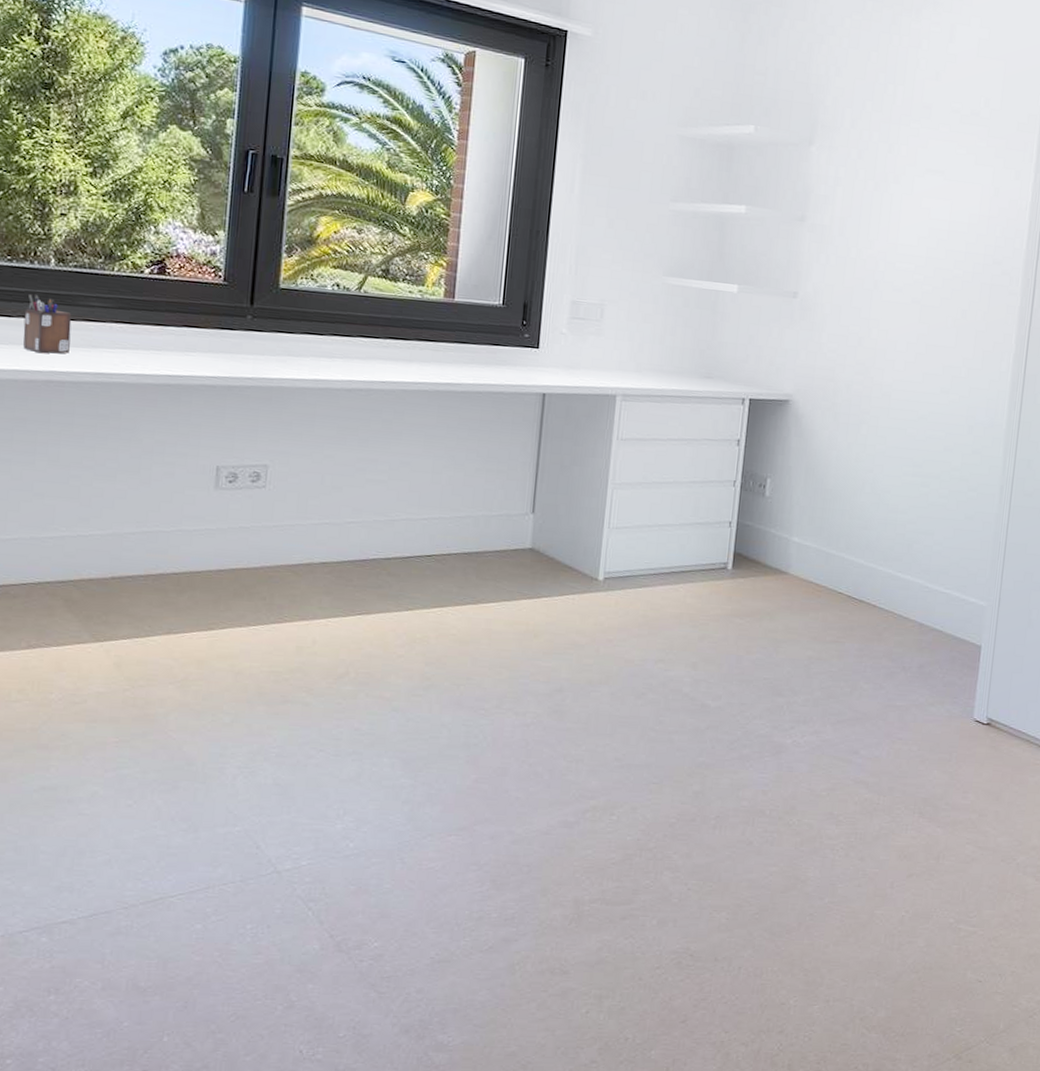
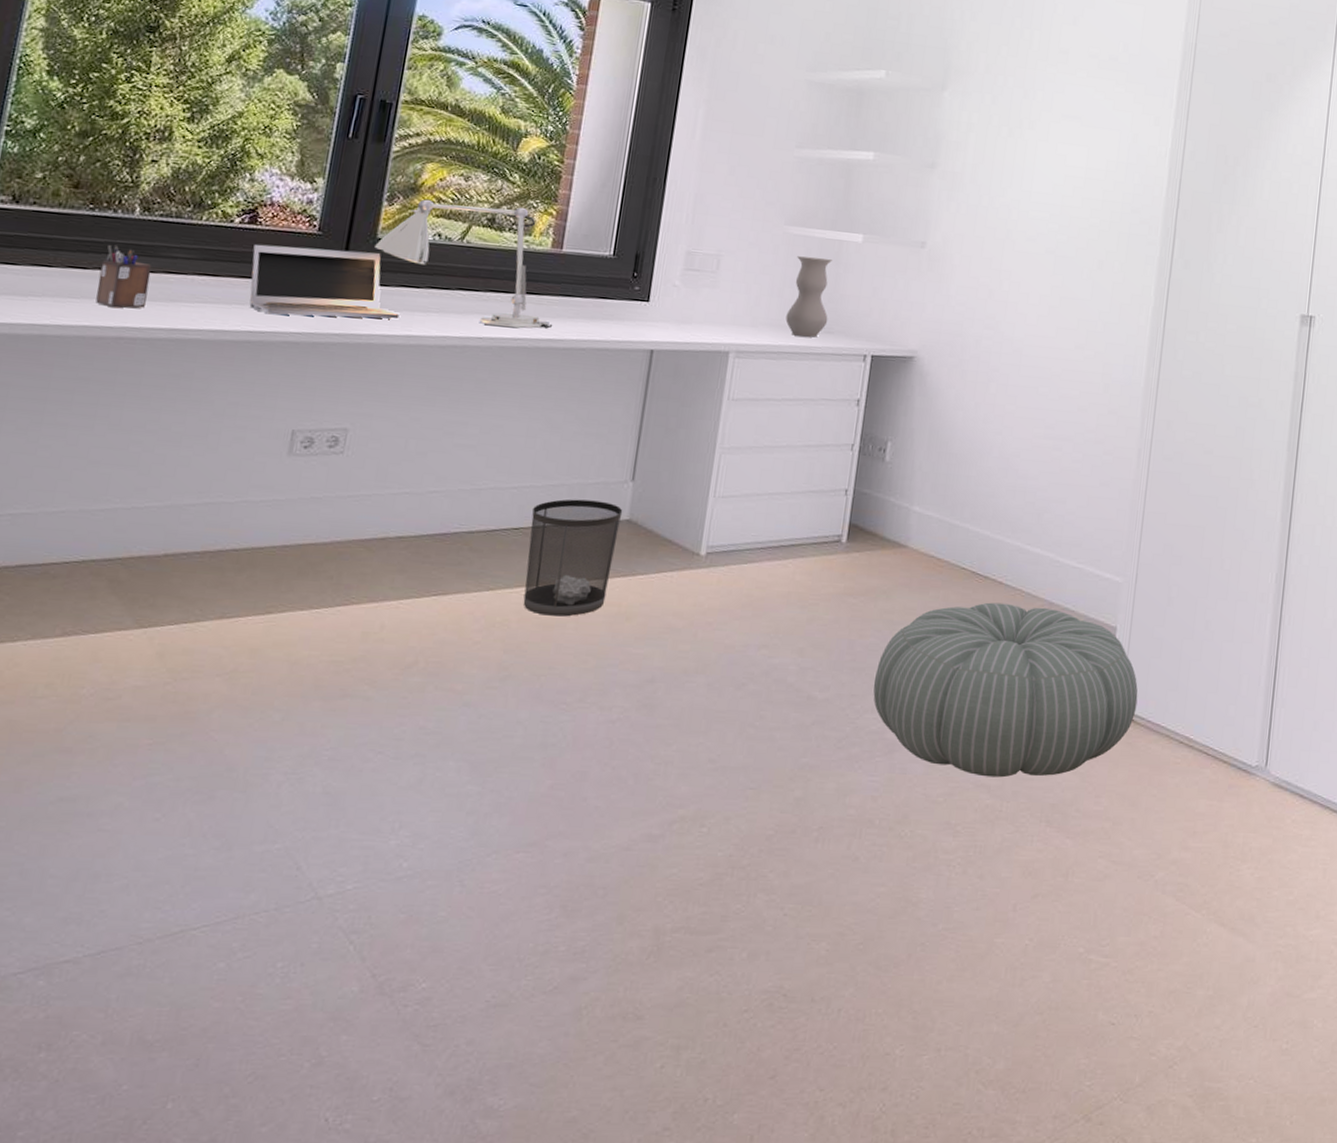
laptop: none [164,293,307,365] -> present [249,244,400,320]
desk lamp: none [278,251,451,374] -> present [375,199,553,329]
waste bin: none [440,529,526,634] -> present [523,499,623,617]
vase: none [668,305,709,382] -> present [785,256,832,338]
pouf: none [760,623,1001,776] -> present [873,602,1138,778]

